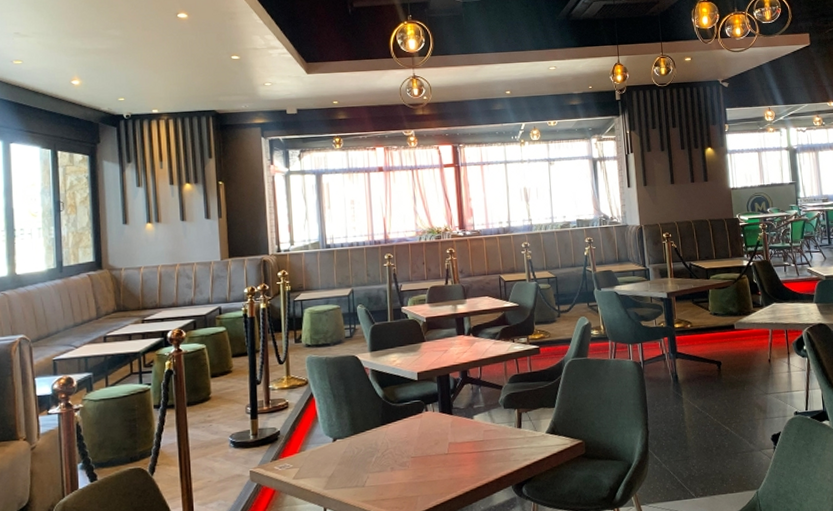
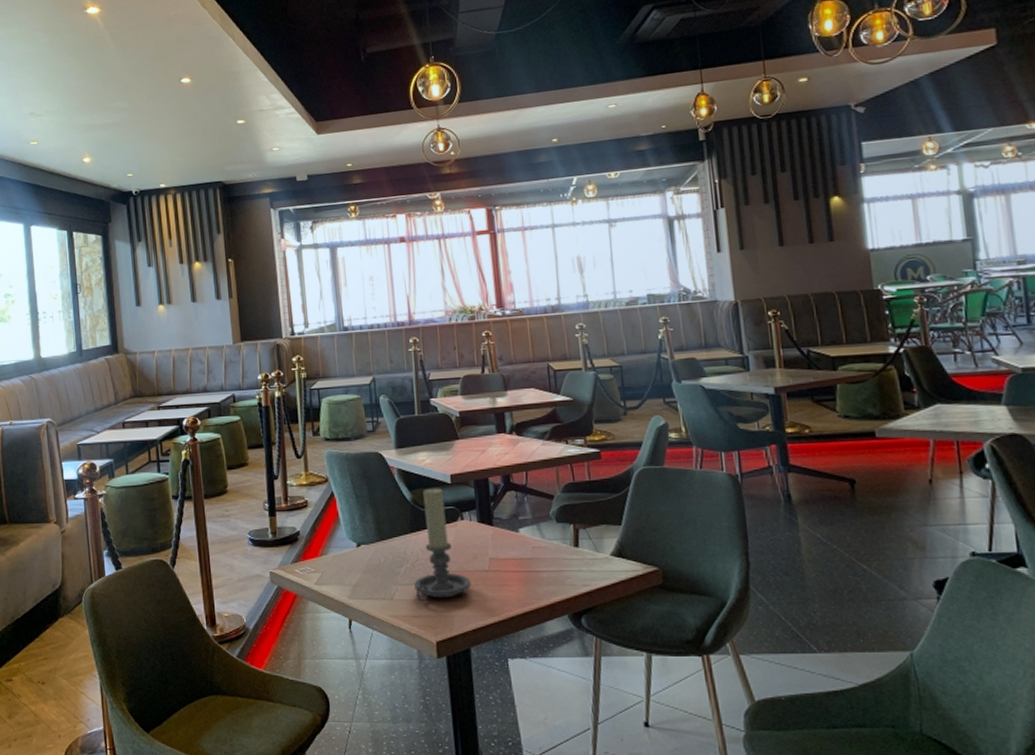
candle holder: none [384,384,433,486] -> present [414,487,471,602]

